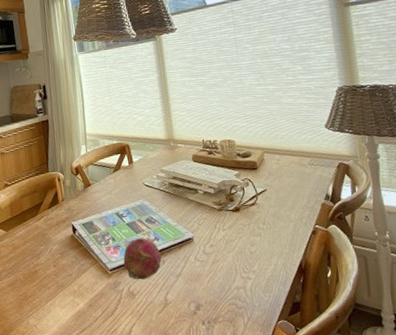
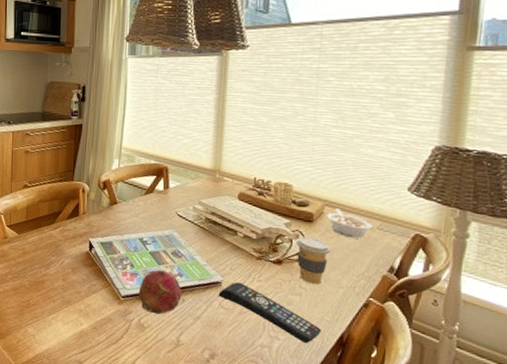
remote control: none [192,235,283,278] -> present [218,282,321,344]
coffee cup: none [247,182,277,223] -> present [295,237,332,284]
legume: none [267,153,305,177] -> present [327,208,372,239]

